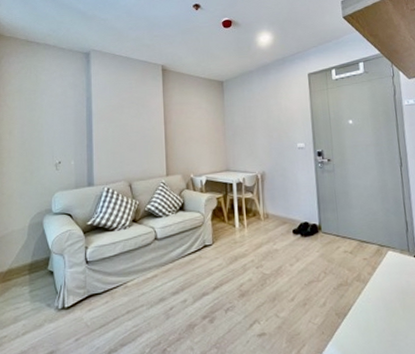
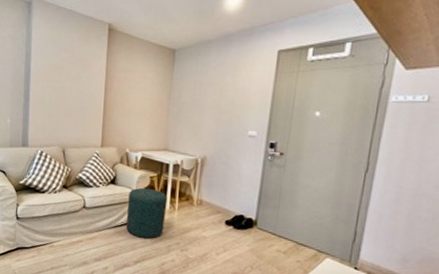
ottoman: none [198,209,237,261] -> present [126,187,168,239]

